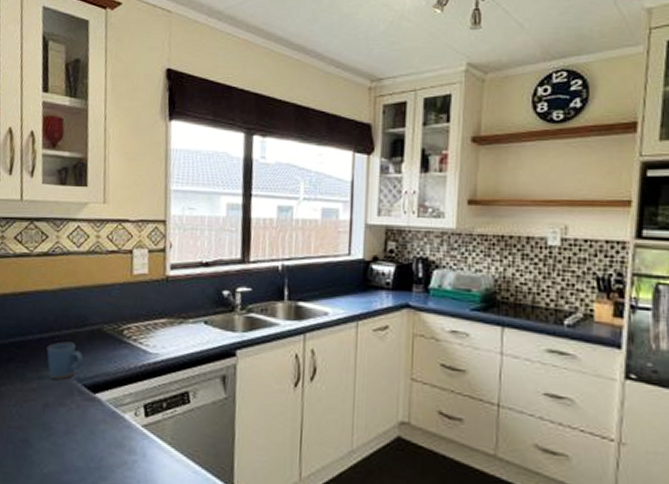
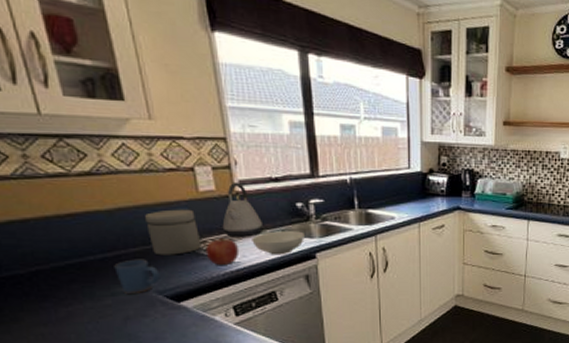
jar: none [81,292,126,341] -> present [145,209,202,256]
fruit: none [128,324,160,356] -> present [205,237,240,265]
kettle: none [147,265,188,327] -> present [222,182,264,239]
bowl: none [173,321,228,349] -> present [252,231,306,255]

